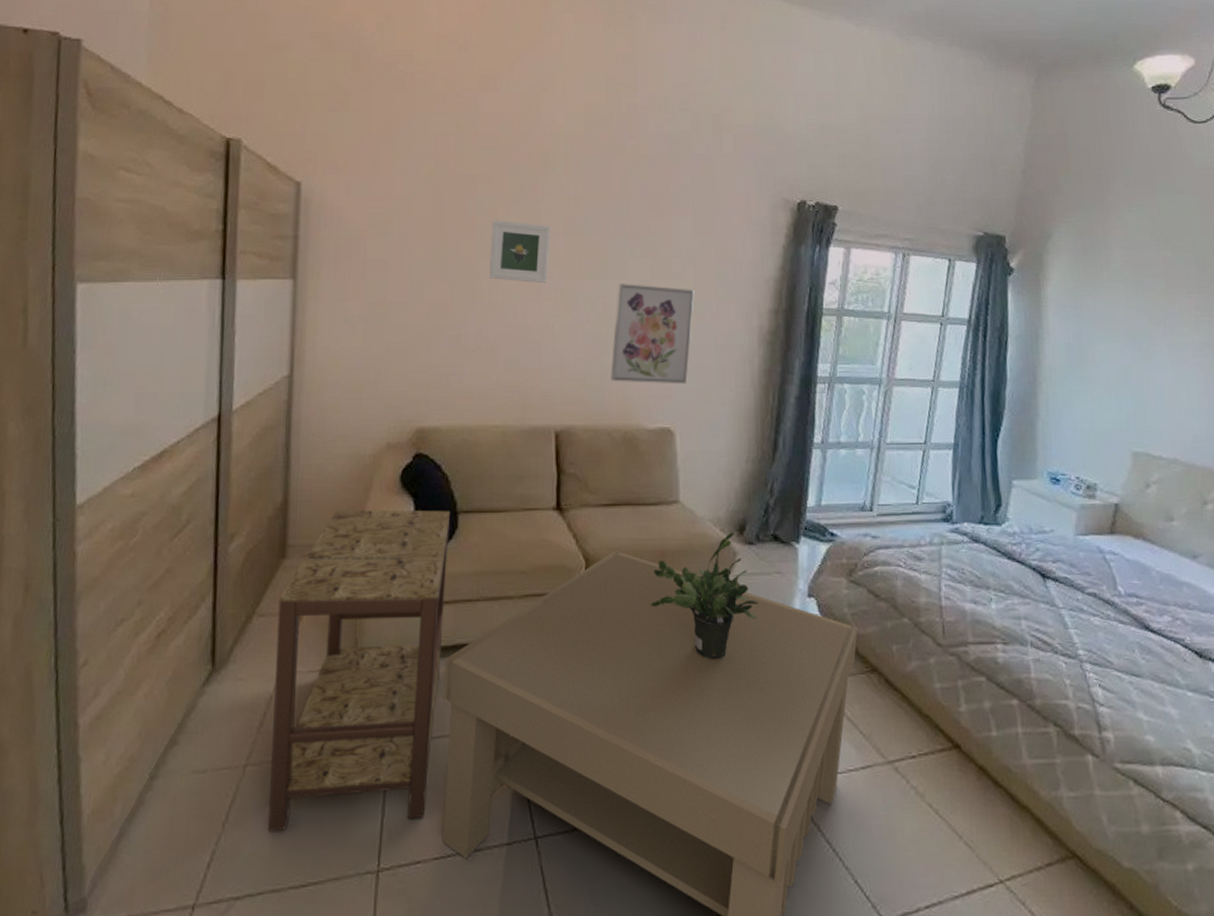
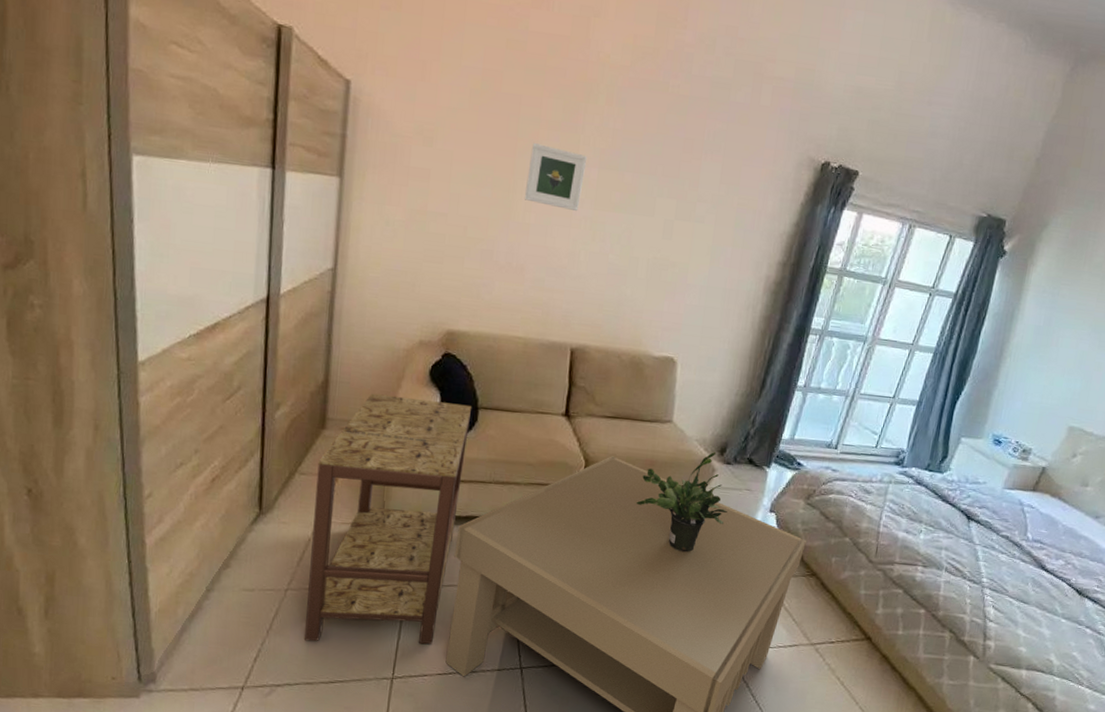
wall art: present [610,284,694,385] -> none [626,220,713,321]

